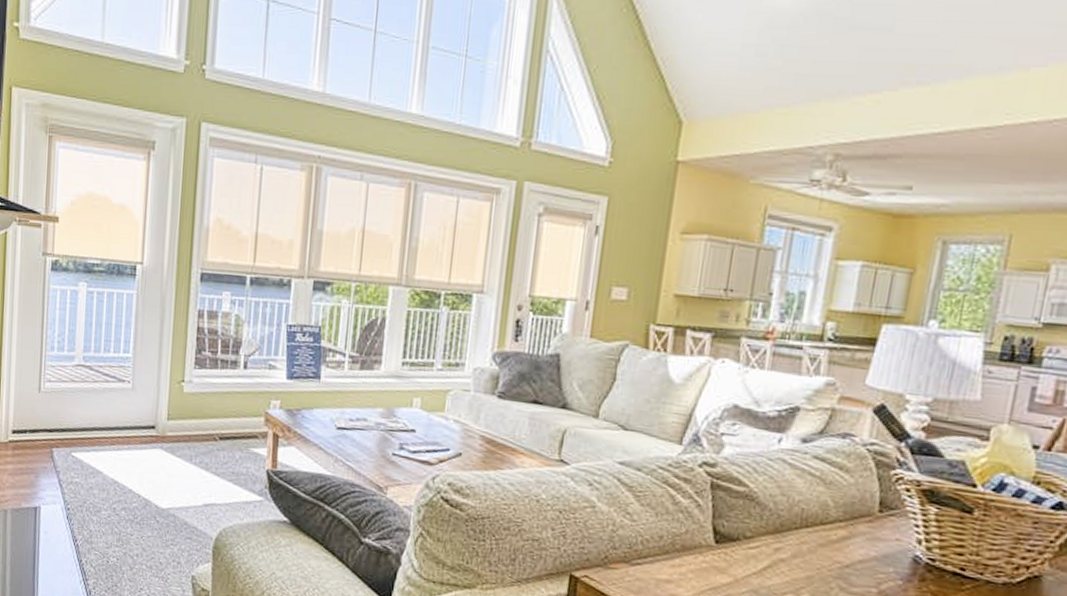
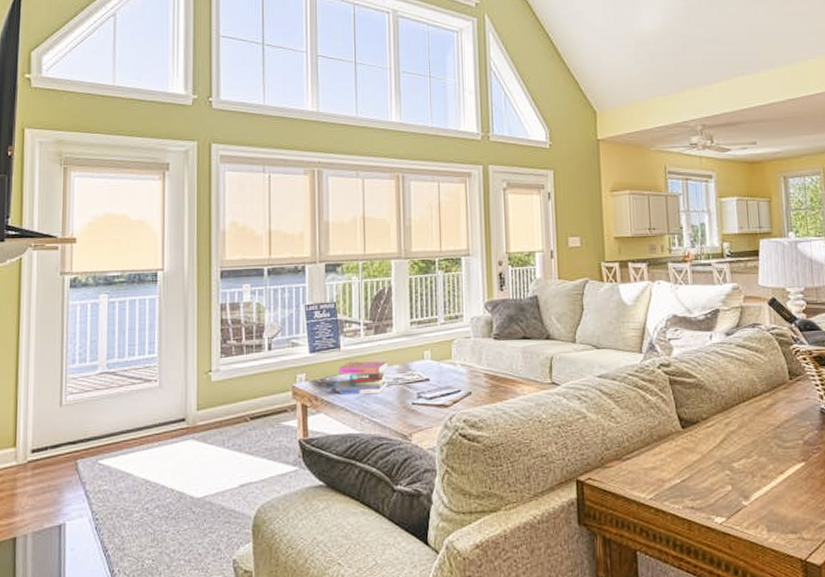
books: none [311,395,372,437] -> present [336,361,388,395]

